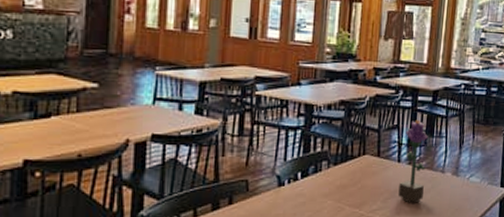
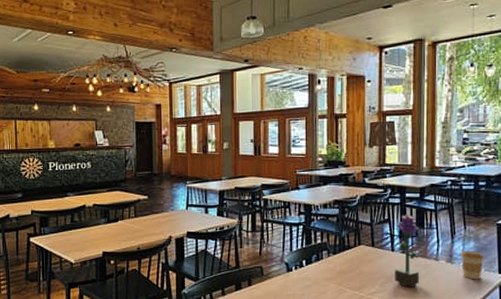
coffee cup: none [466,162,488,194] -> present [460,251,484,280]

